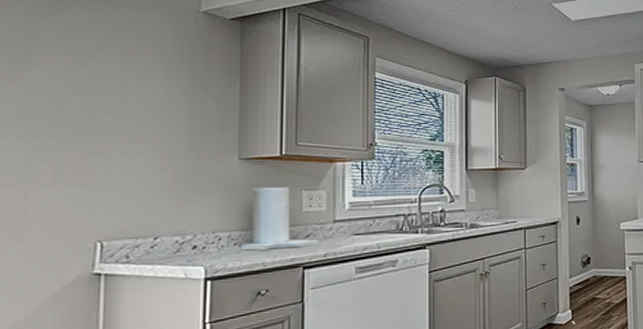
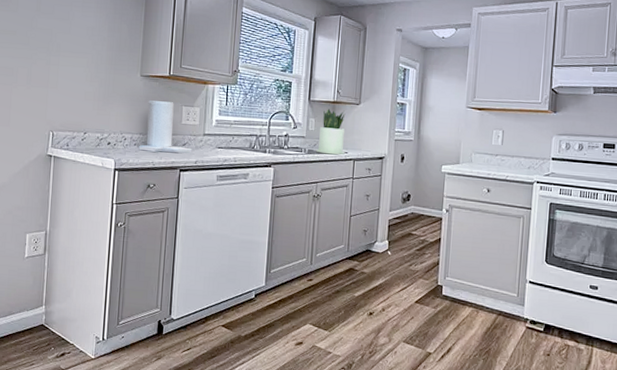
planter: none [478,176,514,227] -> present [315,109,346,155]

